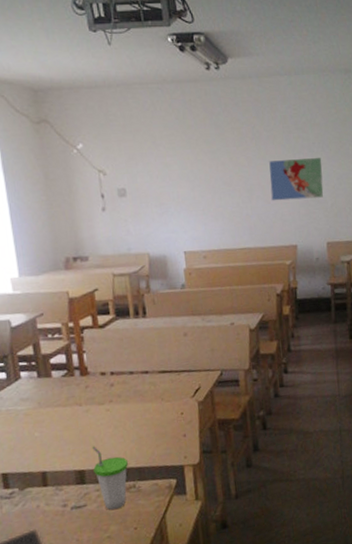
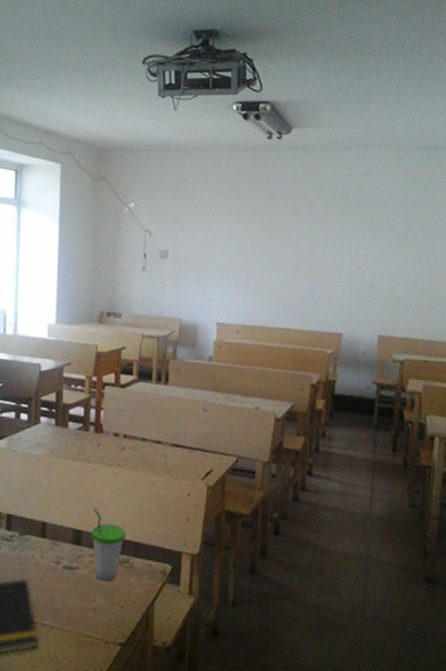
map: present [269,158,324,201] -> none [320,238,384,285]

